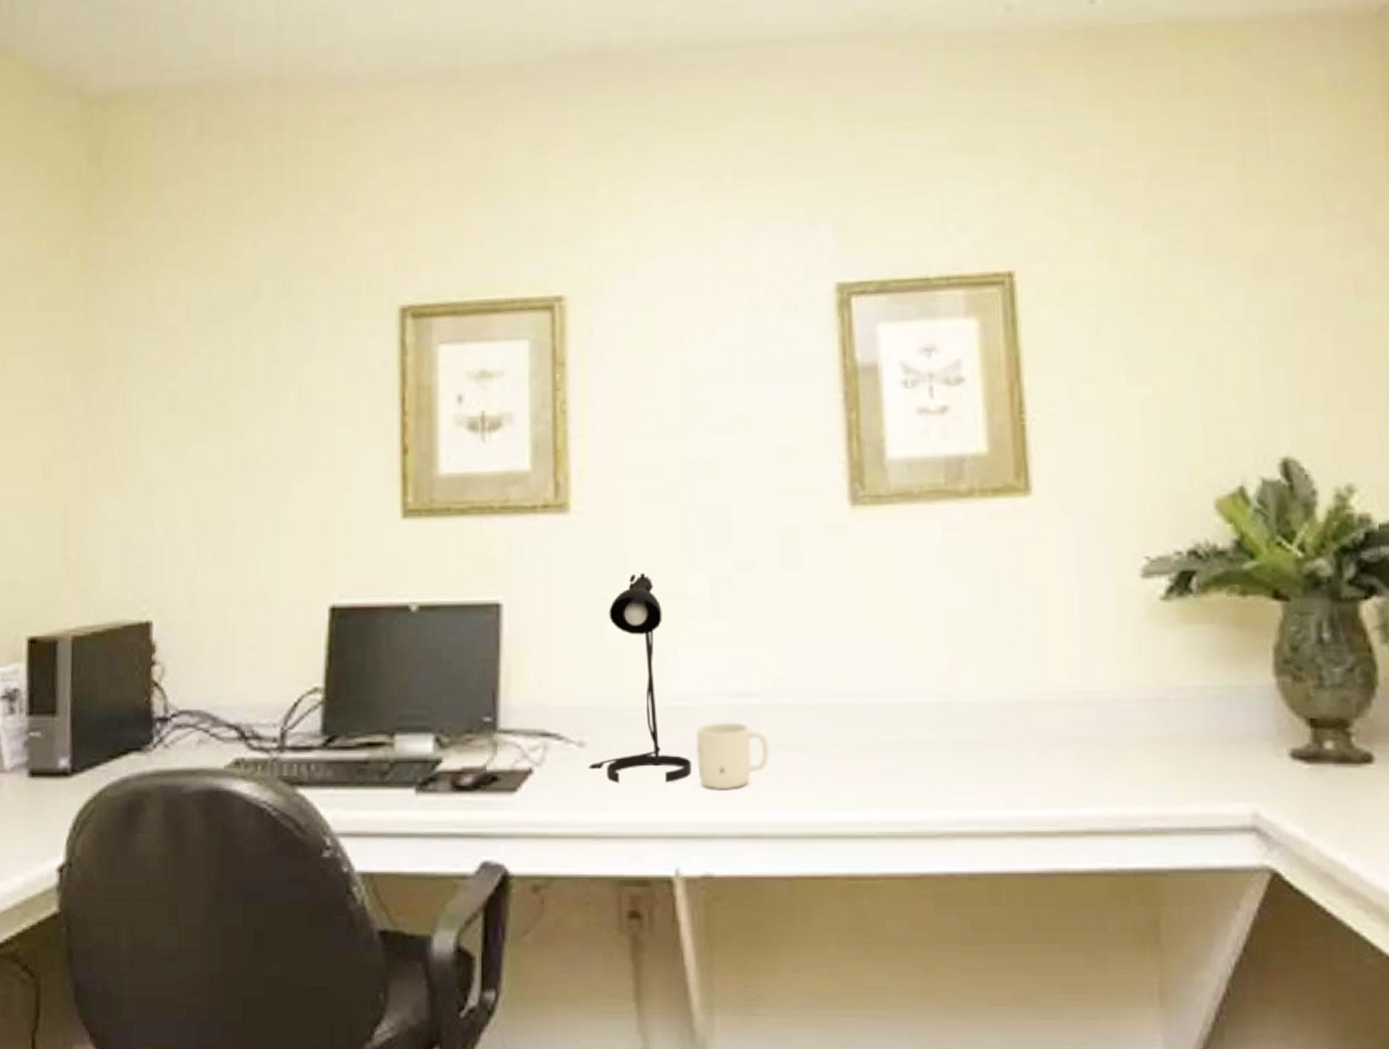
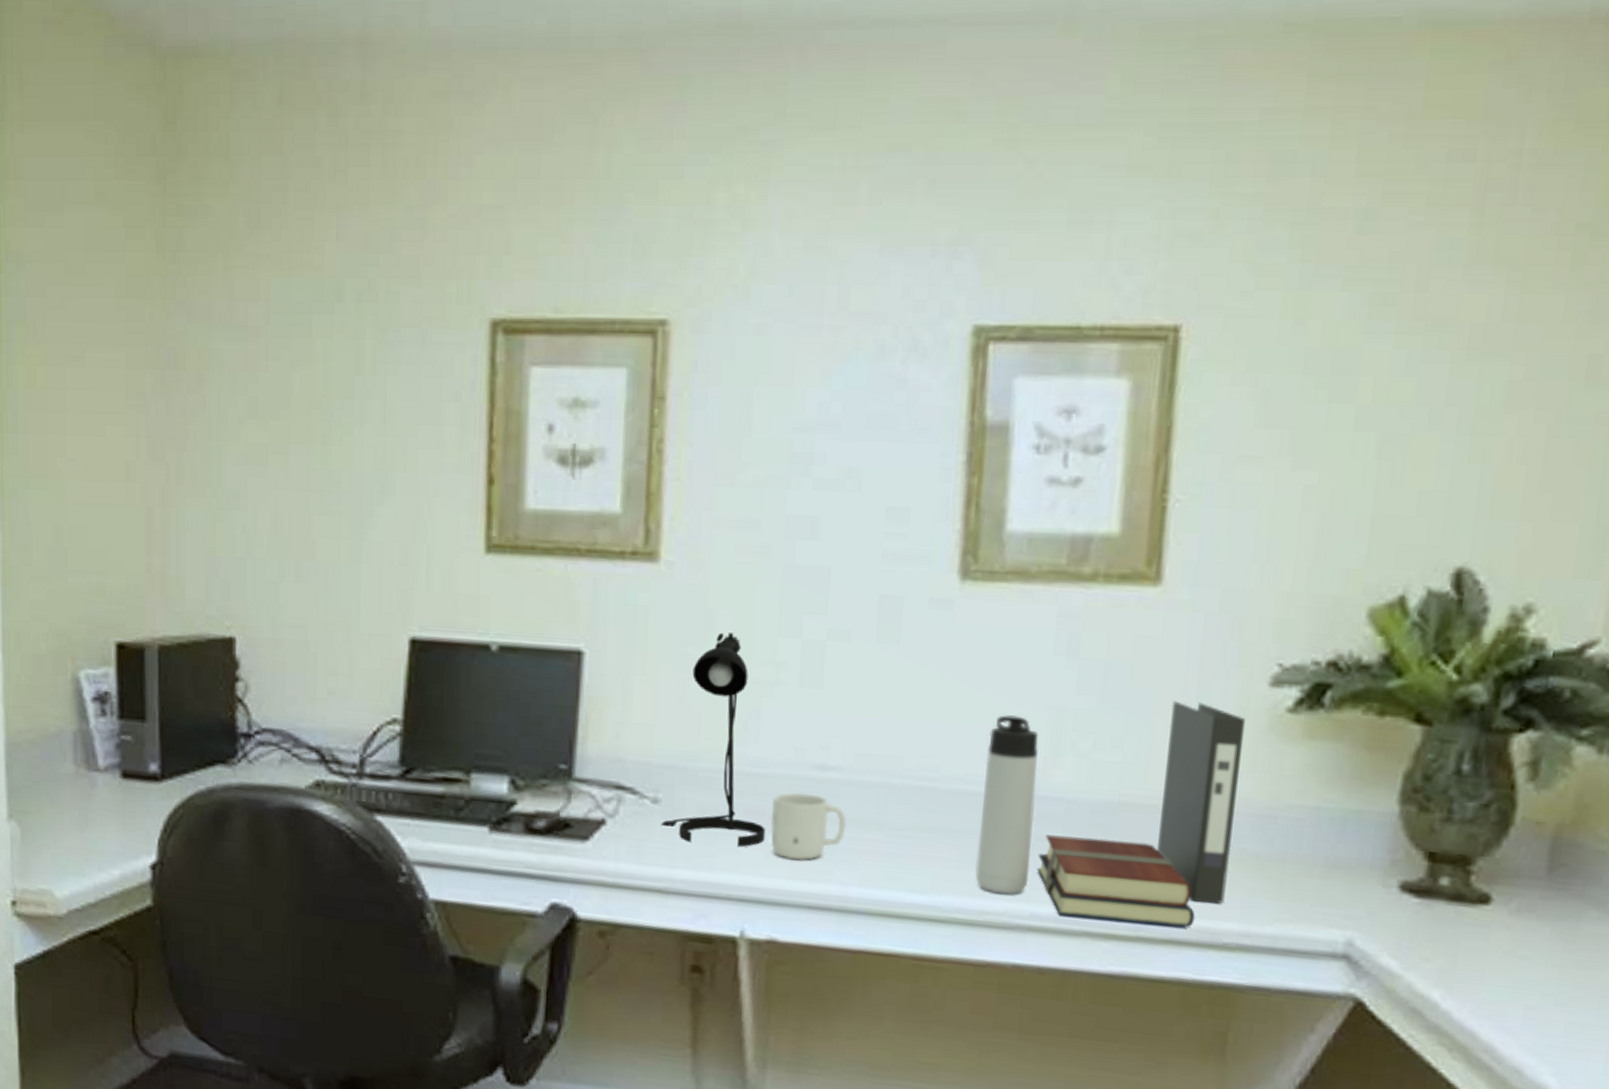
thermos bottle: none [894,627,950,803] -> present [975,715,1039,895]
books: none [955,738,1111,818] -> present [1036,835,1195,927]
binder: none [1057,598,1134,790] -> present [1157,700,1246,904]

